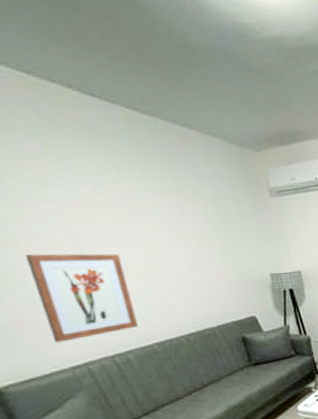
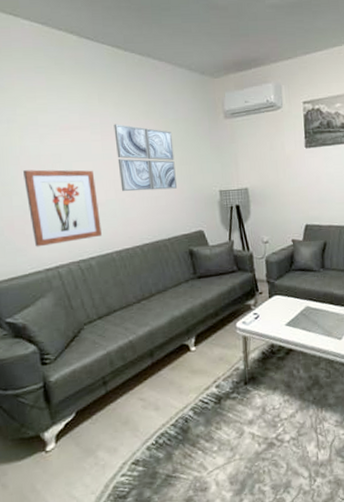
wall art: none [139,200,223,278] -> present [114,124,178,192]

